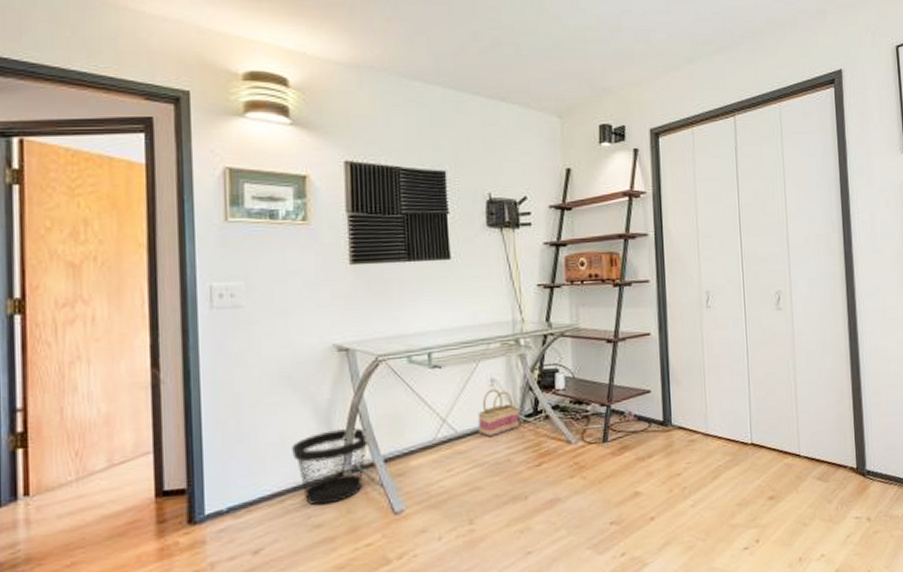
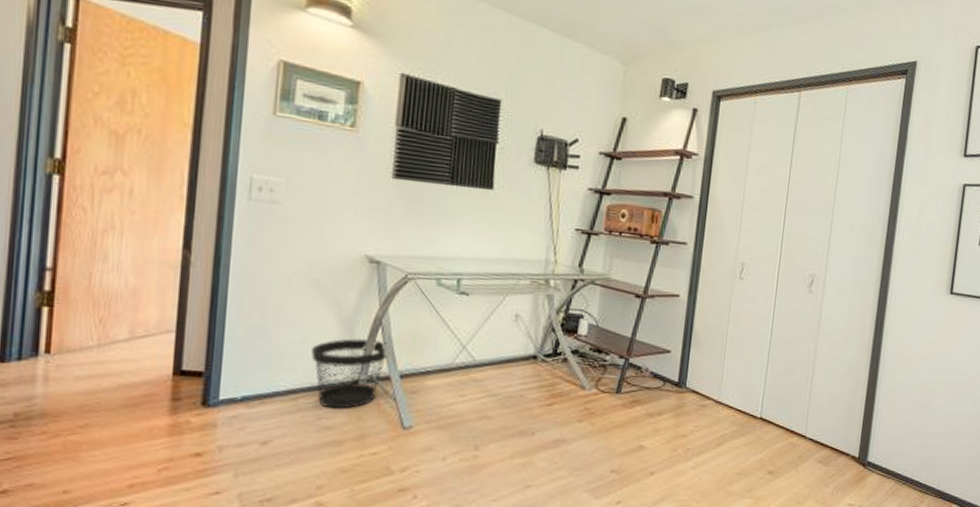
basket: present [478,389,520,438] -> none [496,324,539,371]

